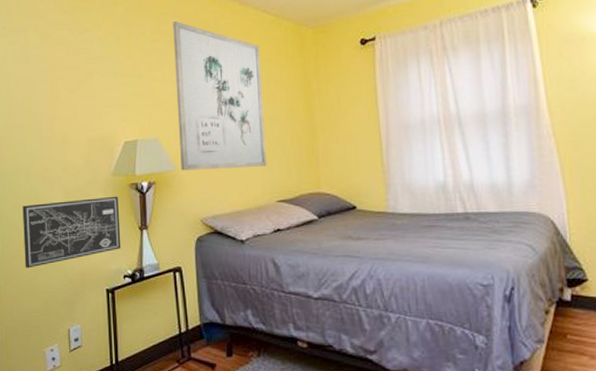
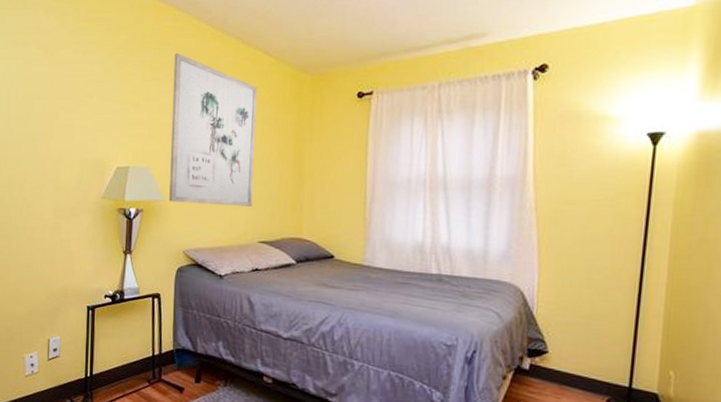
wall art: present [22,196,121,268] -> none [12,217,106,278]

